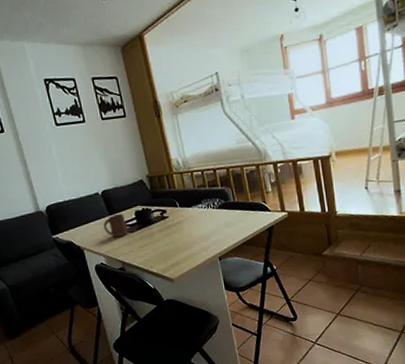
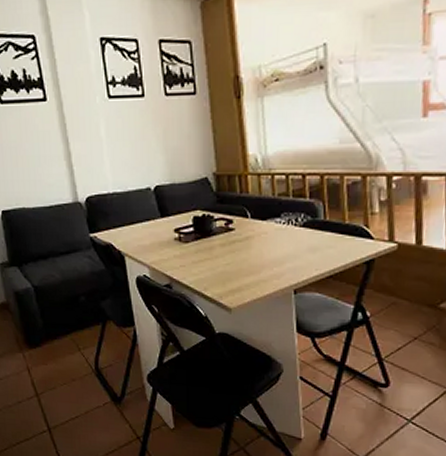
cup: present [103,213,128,238] -> none [152,216,181,247]

